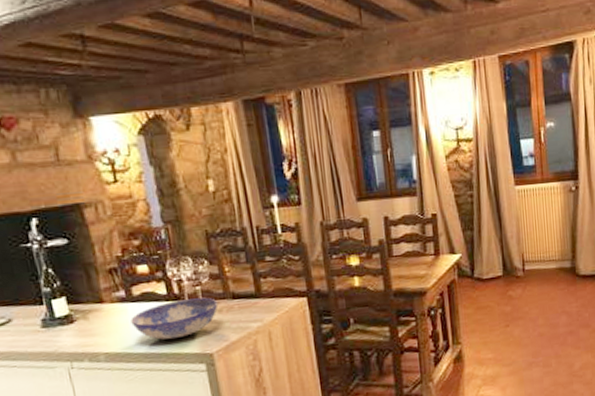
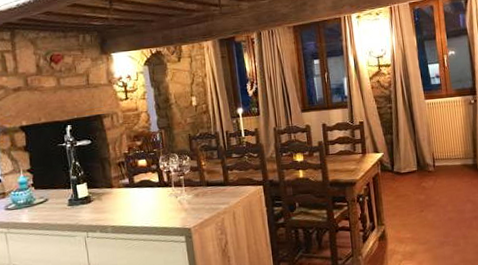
ceramic bowl: present [131,297,218,340] -> none [132,184,196,217]

